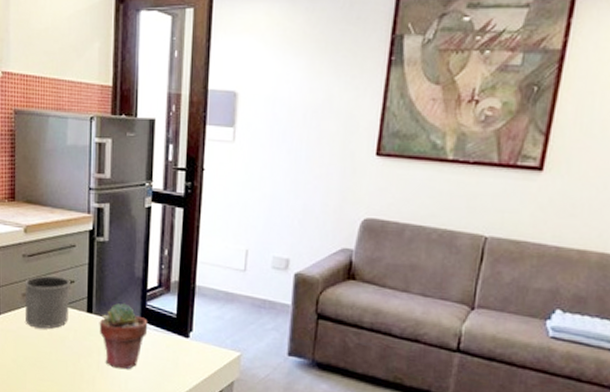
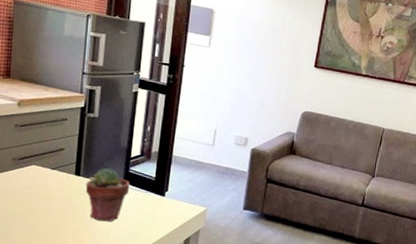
mug: present [25,276,70,329] -> none [15,143,61,188]

